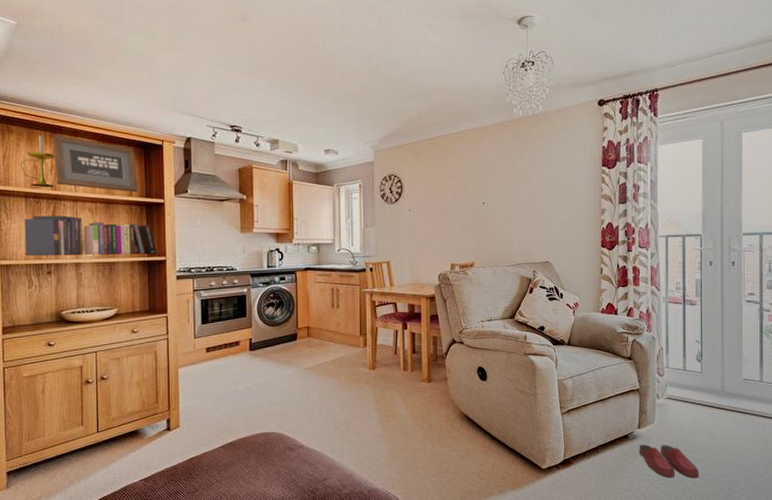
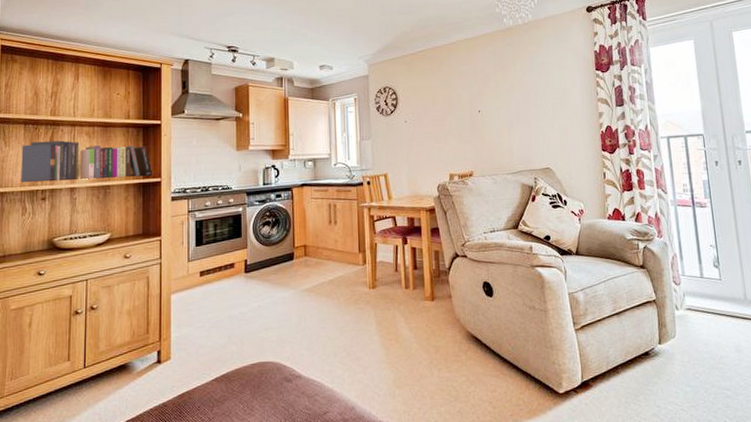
candle: present [20,135,55,188] -> none [21,63,56,114]
picture frame: present [52,134,138,193] -> none [54,61,136,116]
slippers: present [639,444,700,479] -> none [662,361,732,399]

